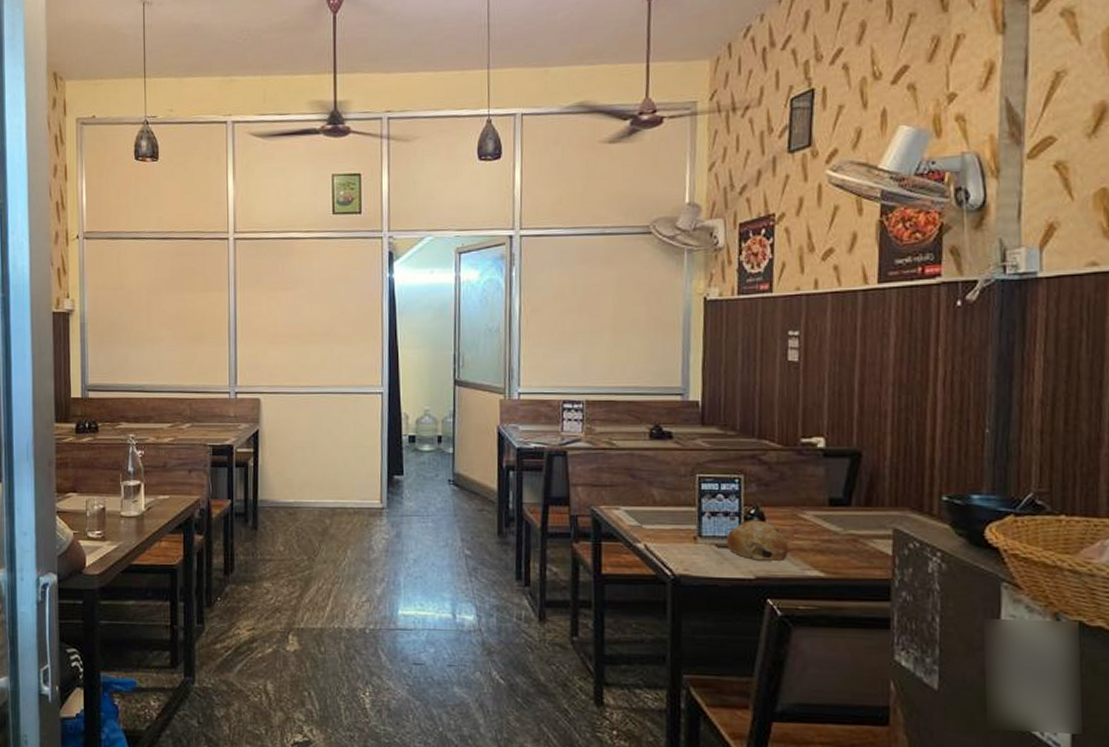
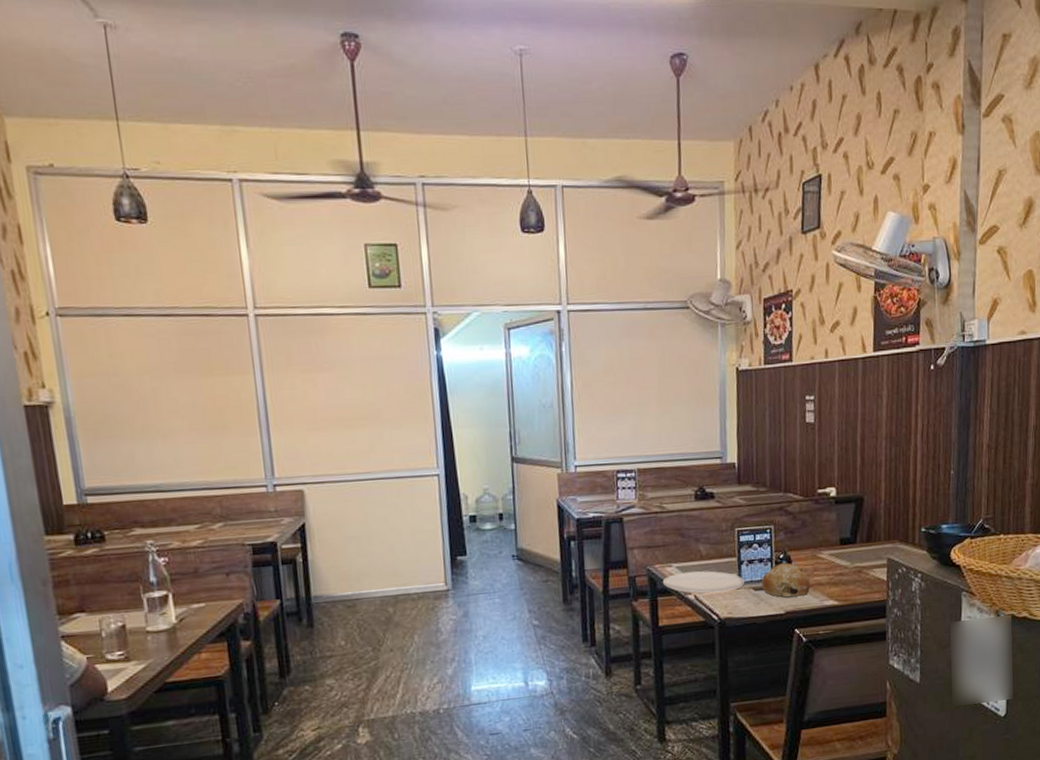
plate: none [608,517,706,546] -> present [662,570,745,595]

